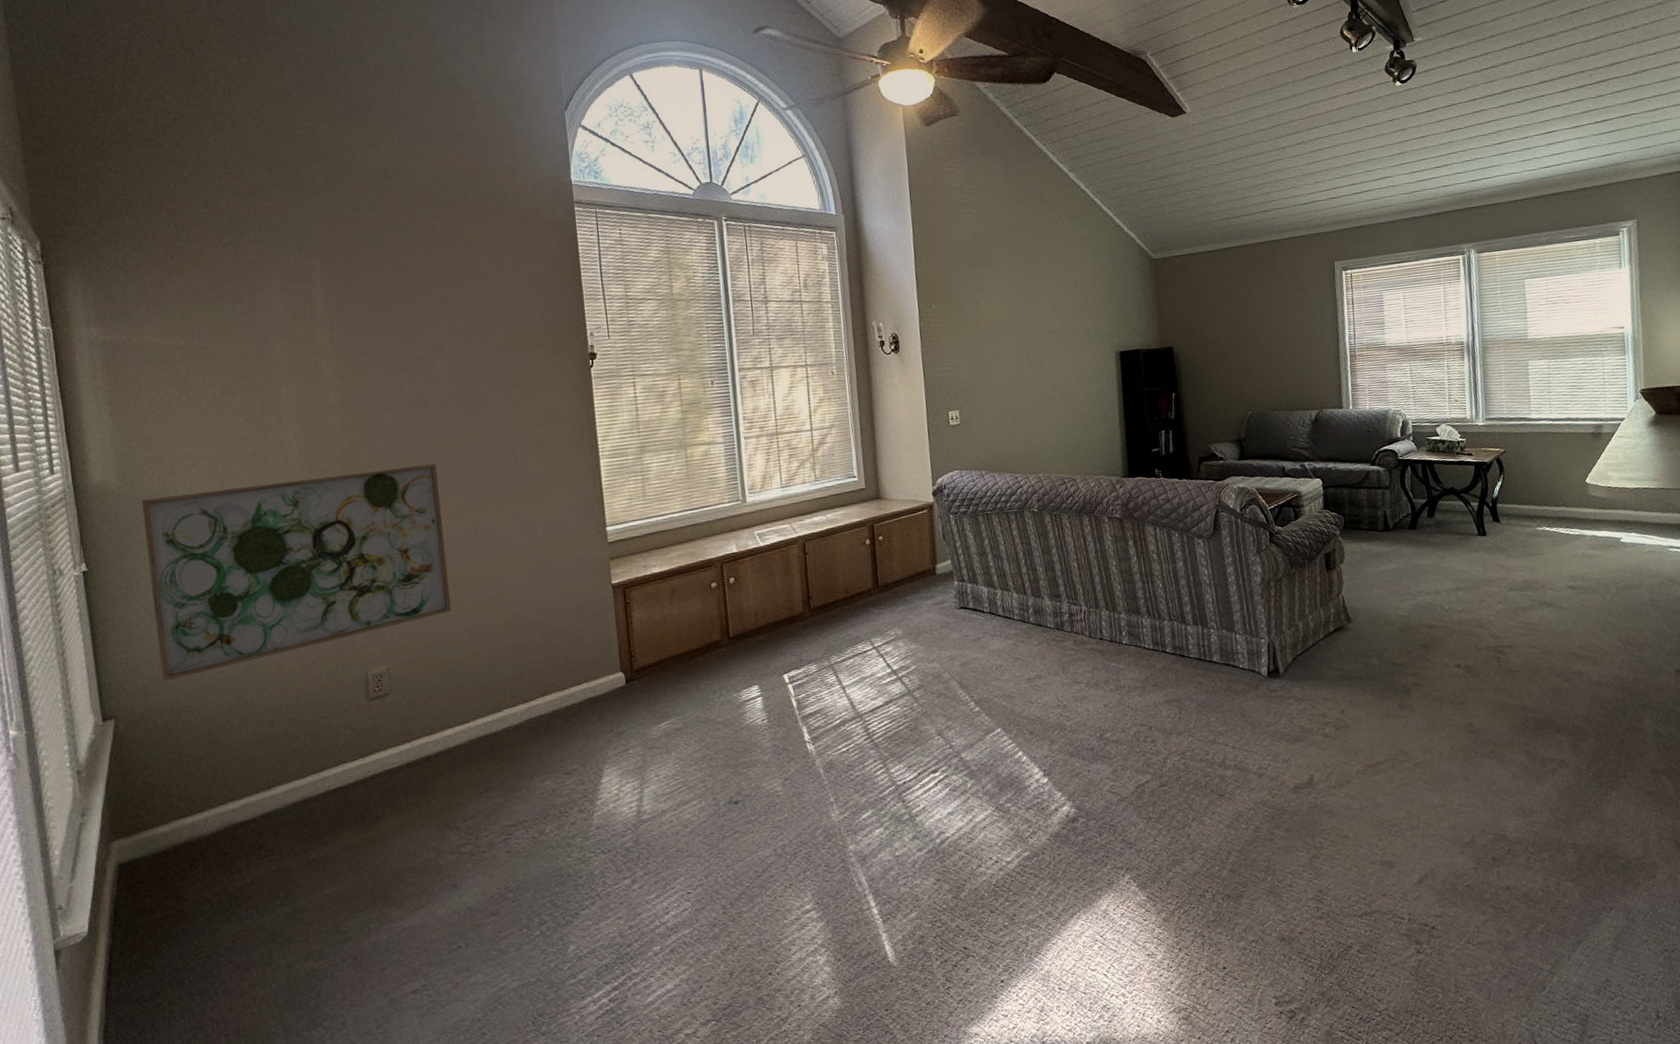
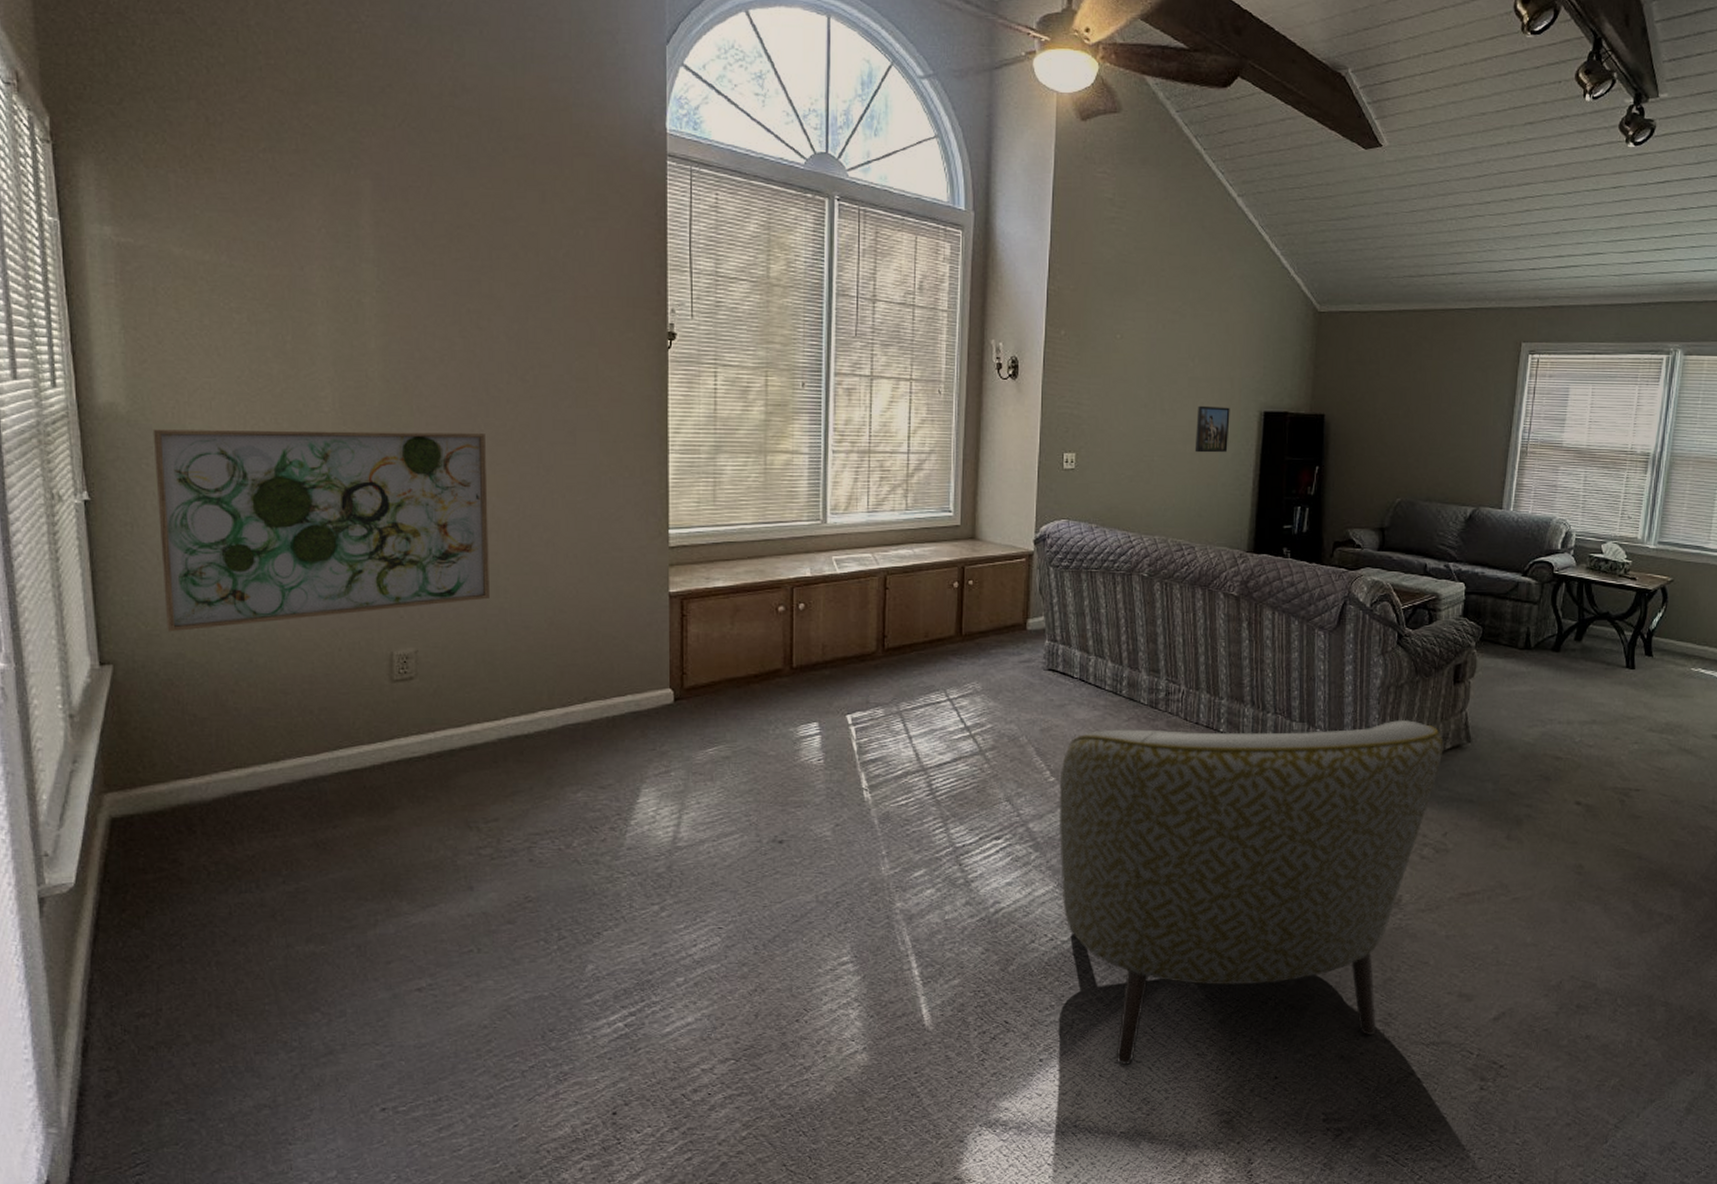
armchair: none [984,609,1328,976] -> present [1059,719,1444,1066]
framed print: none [1061,352,1093,396] -> present [1194,405,1230,453]

